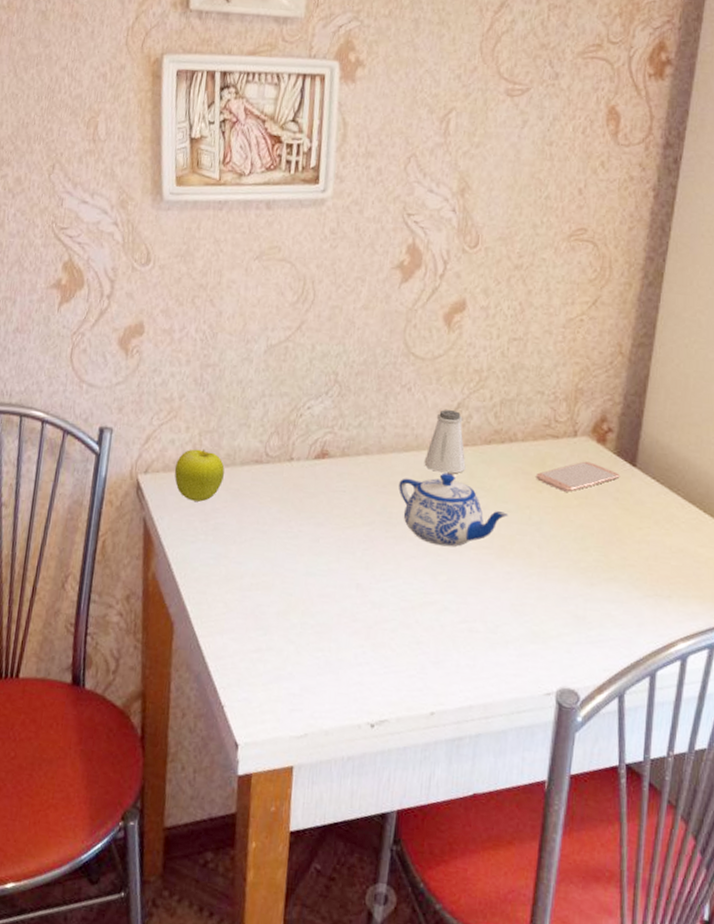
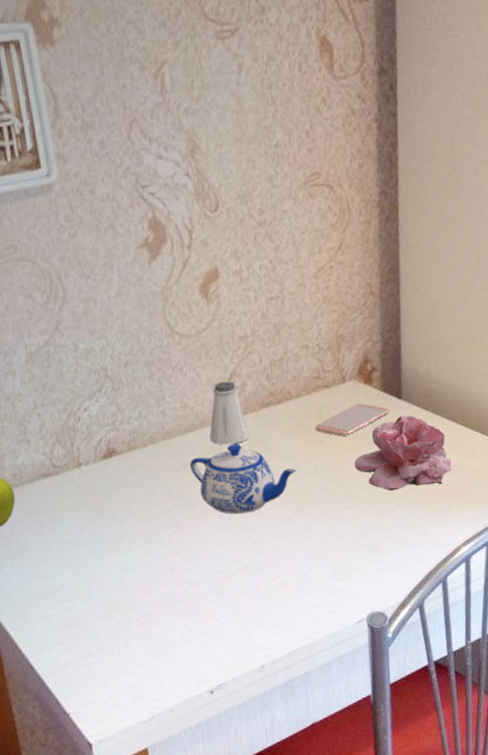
flower: none [571,484,682,568] -> present [354,415,452,491]

